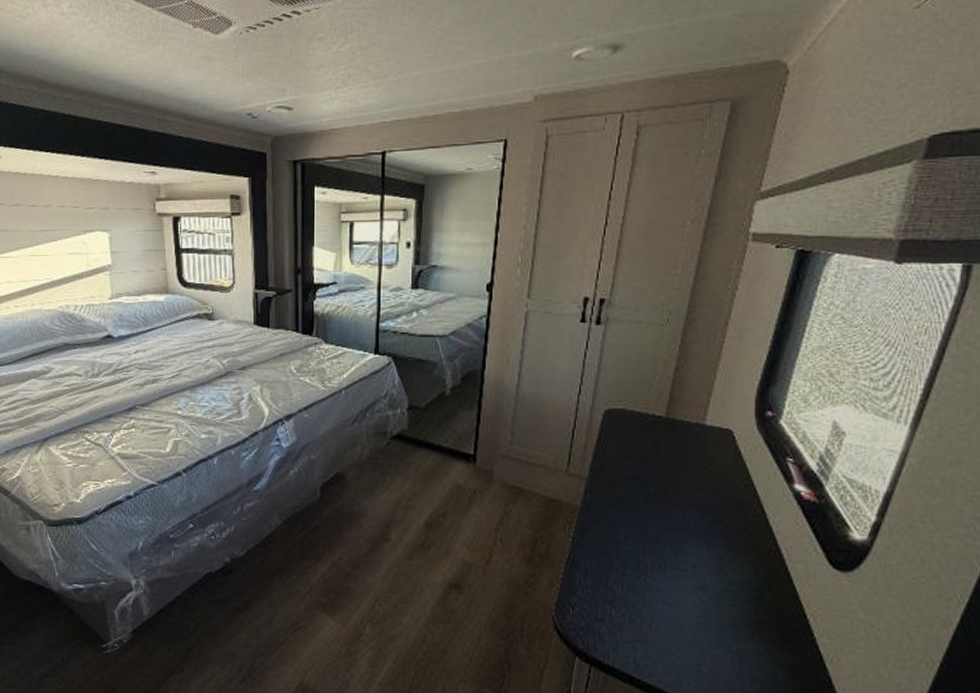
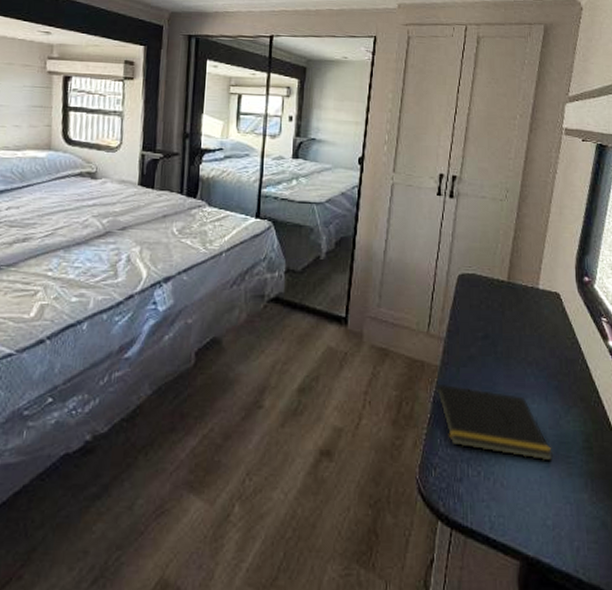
notepad: none [573,525,714,609] -> present [434,385,554,461]

